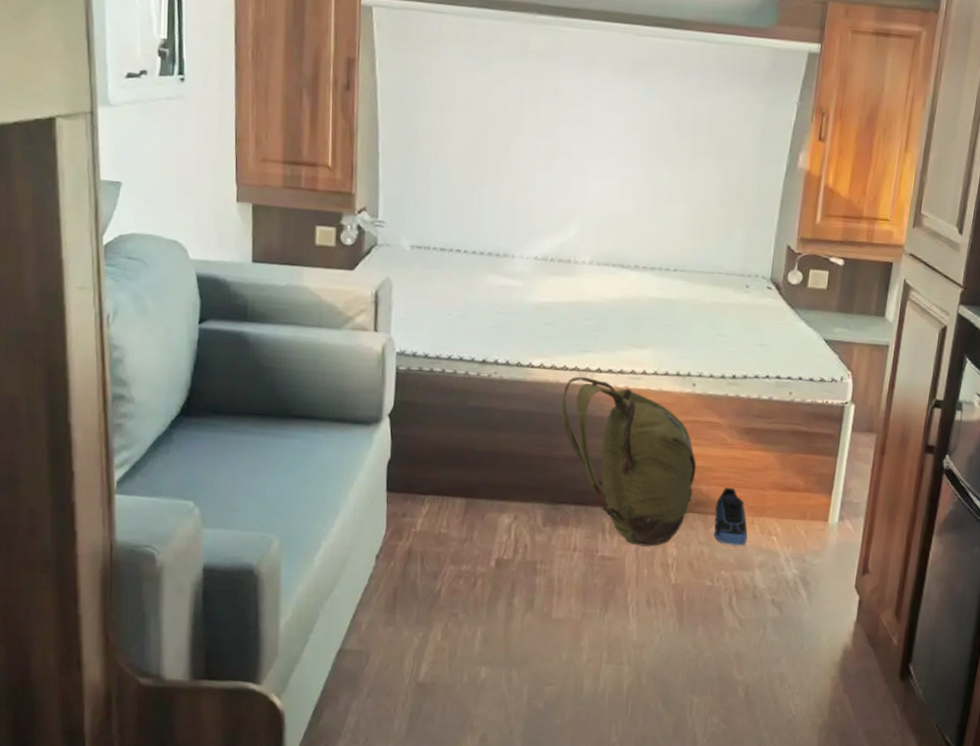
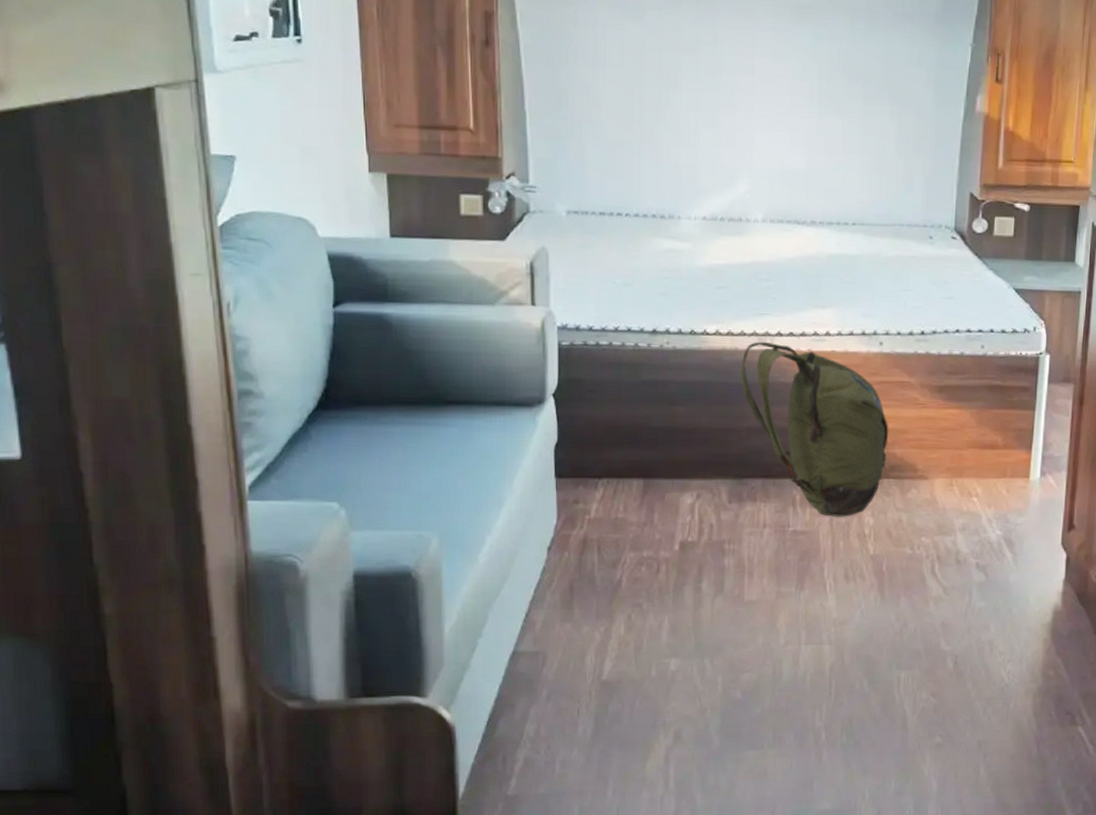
sneaker: present [714,488,748,546] -> none [911,450,947,510]

